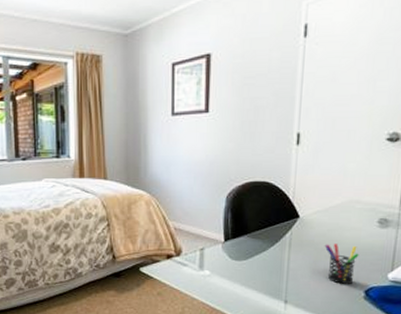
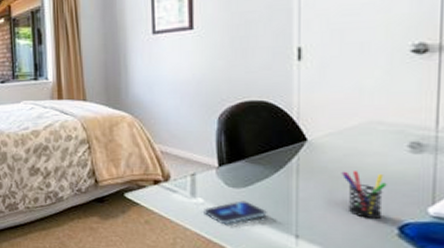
smartphone: none [209,272,263,294] -> present [204,201,267,225]

